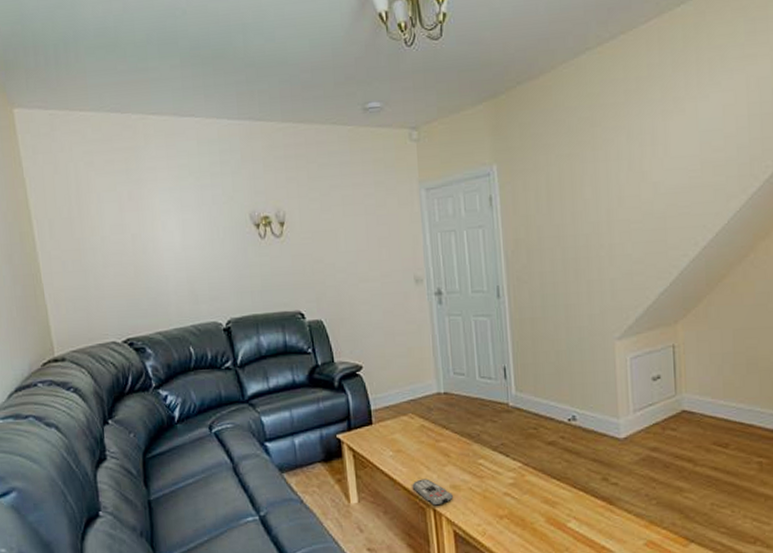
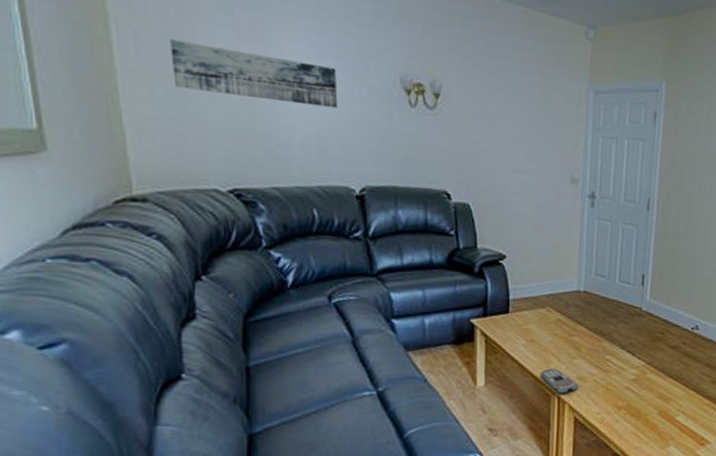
wall art: none [73,218,201,261] -> present [170,39,338,109]

